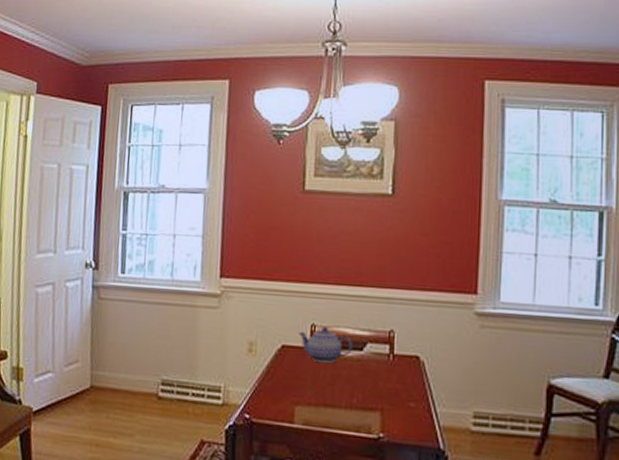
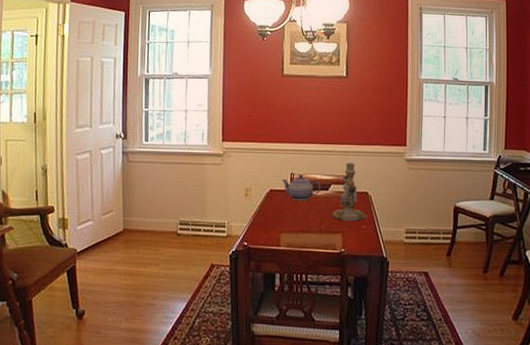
candlestick: none [365,313,418,396] -> present [331,163,368,221]

